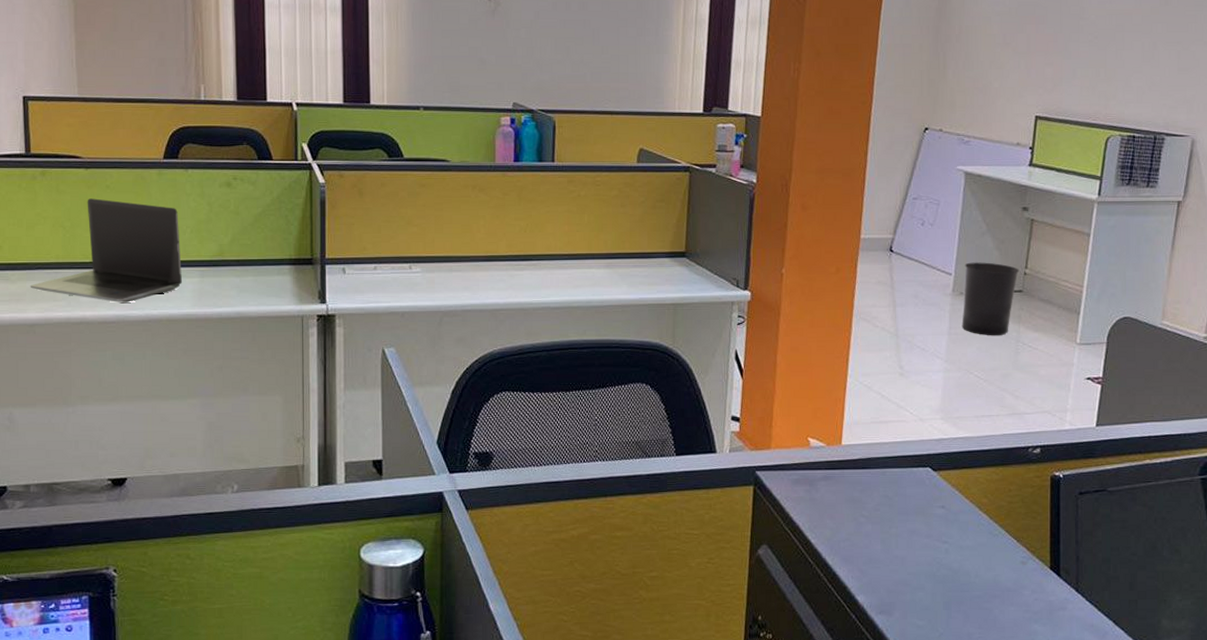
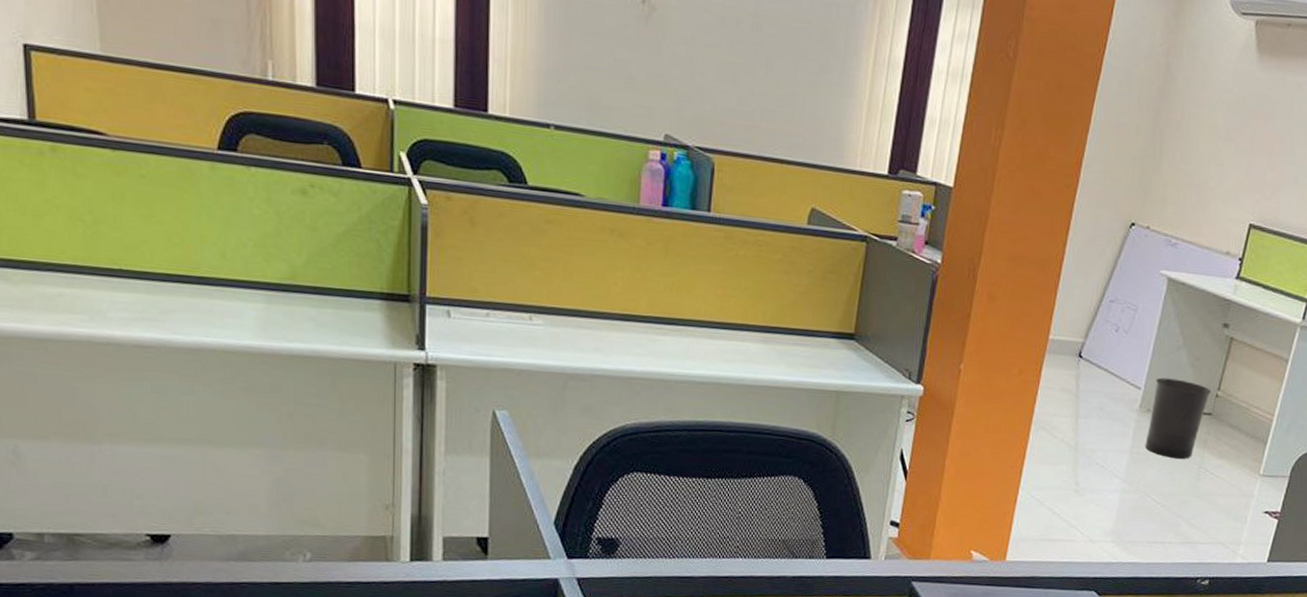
laptop computer: present [30,198,182,304] -> none [38,188,242,326]

